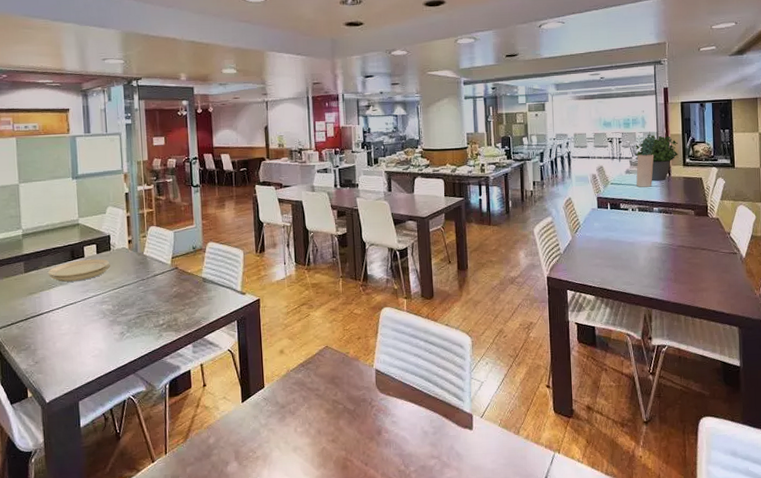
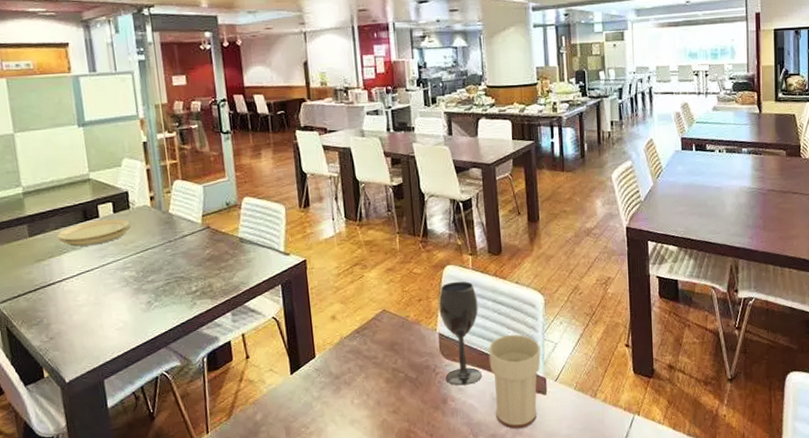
wine glass: none [376,322,414,419] -> present [438,281,482,386]
cup: none [420,372,468,461] -> present [488,334,541,429]
potted plant: present [635,134,678,181] -> none [723,66,770,119]
vase: present [636,131,655,188] -> none [723,63,745,127]

